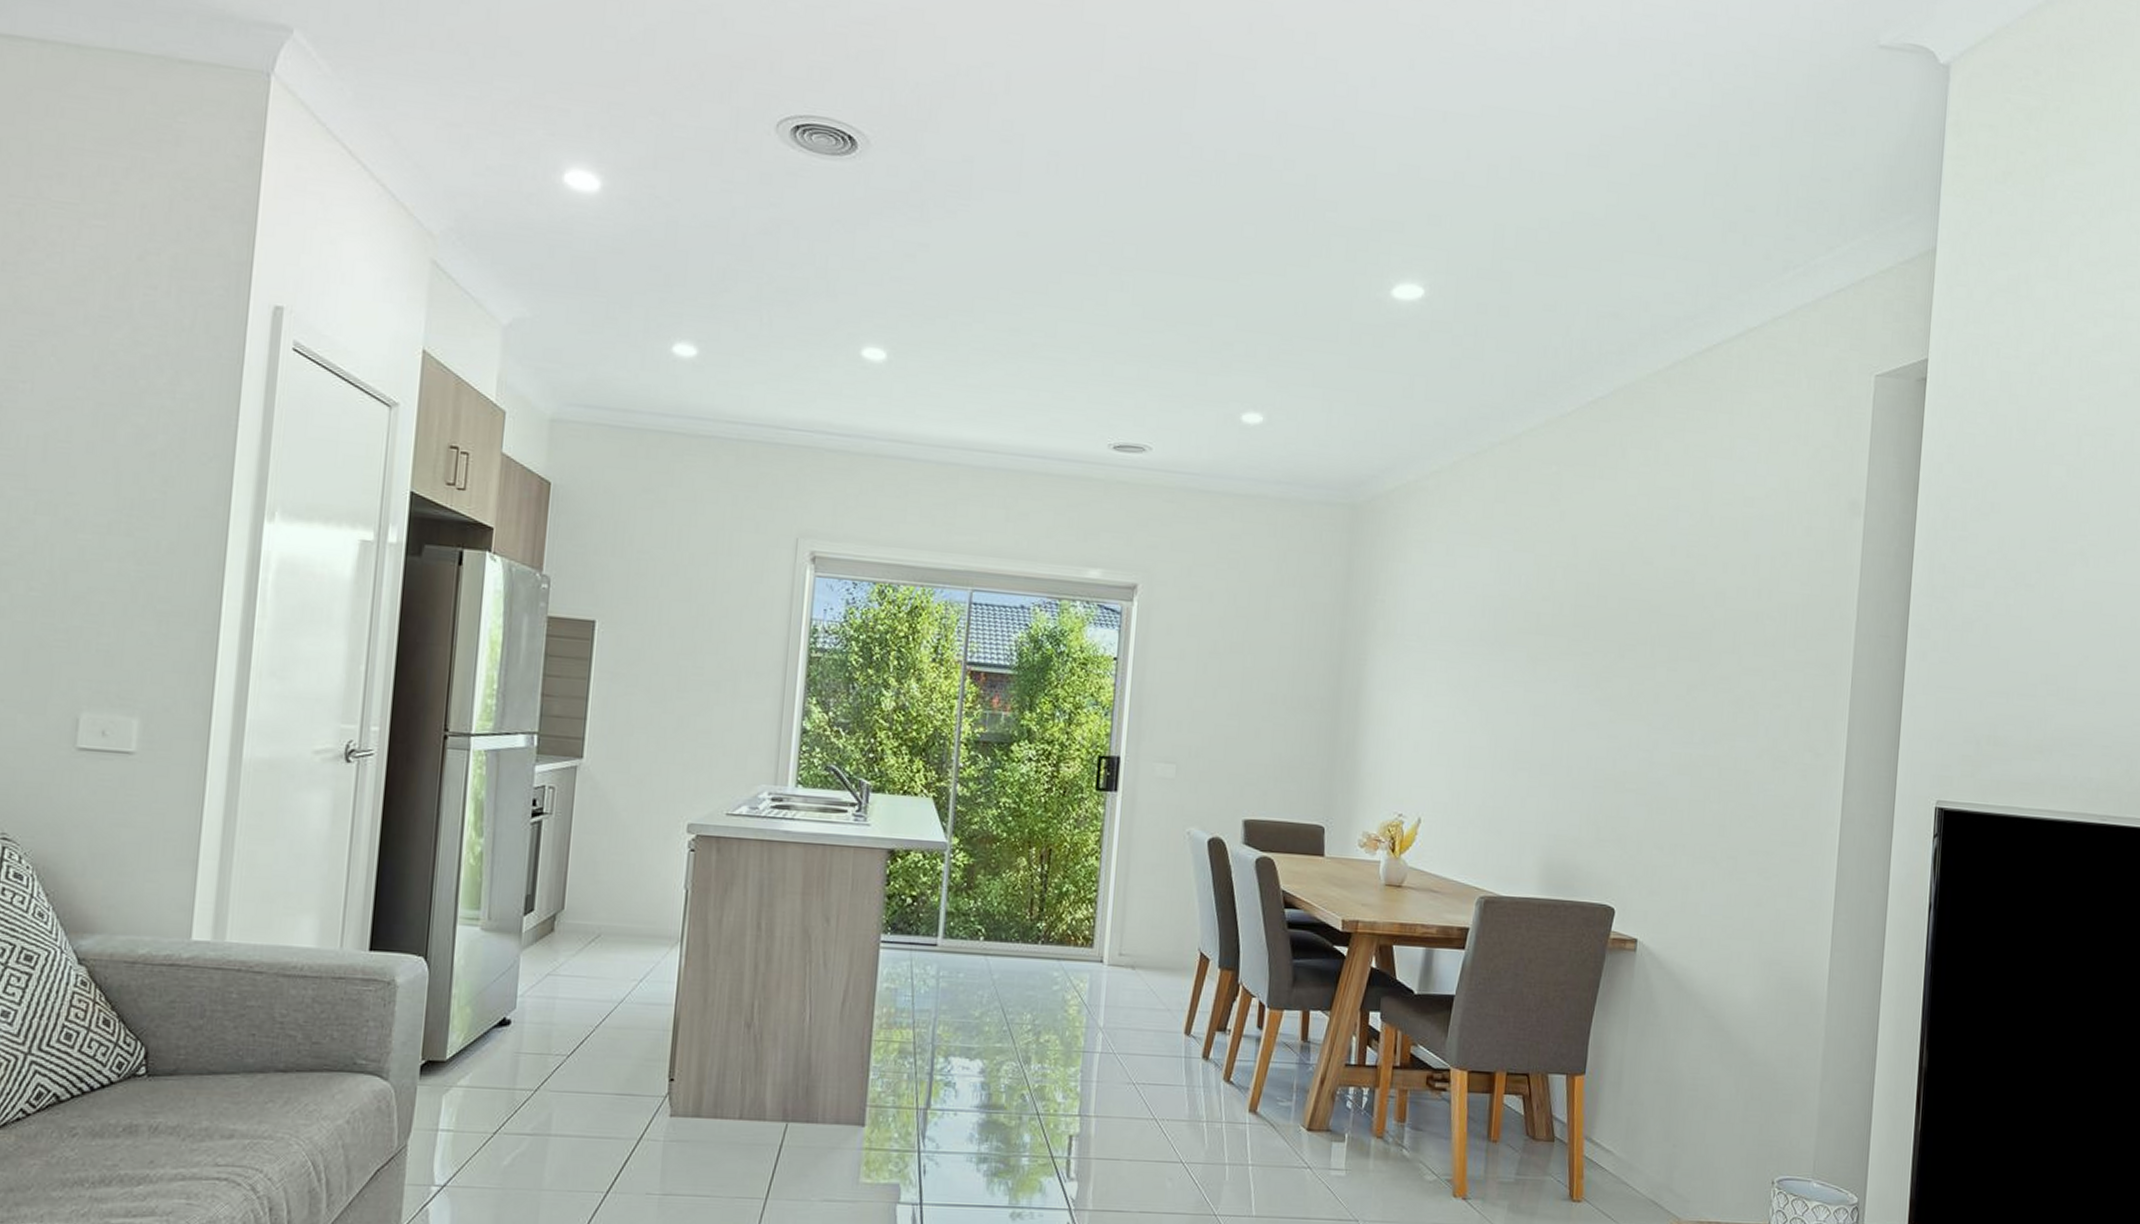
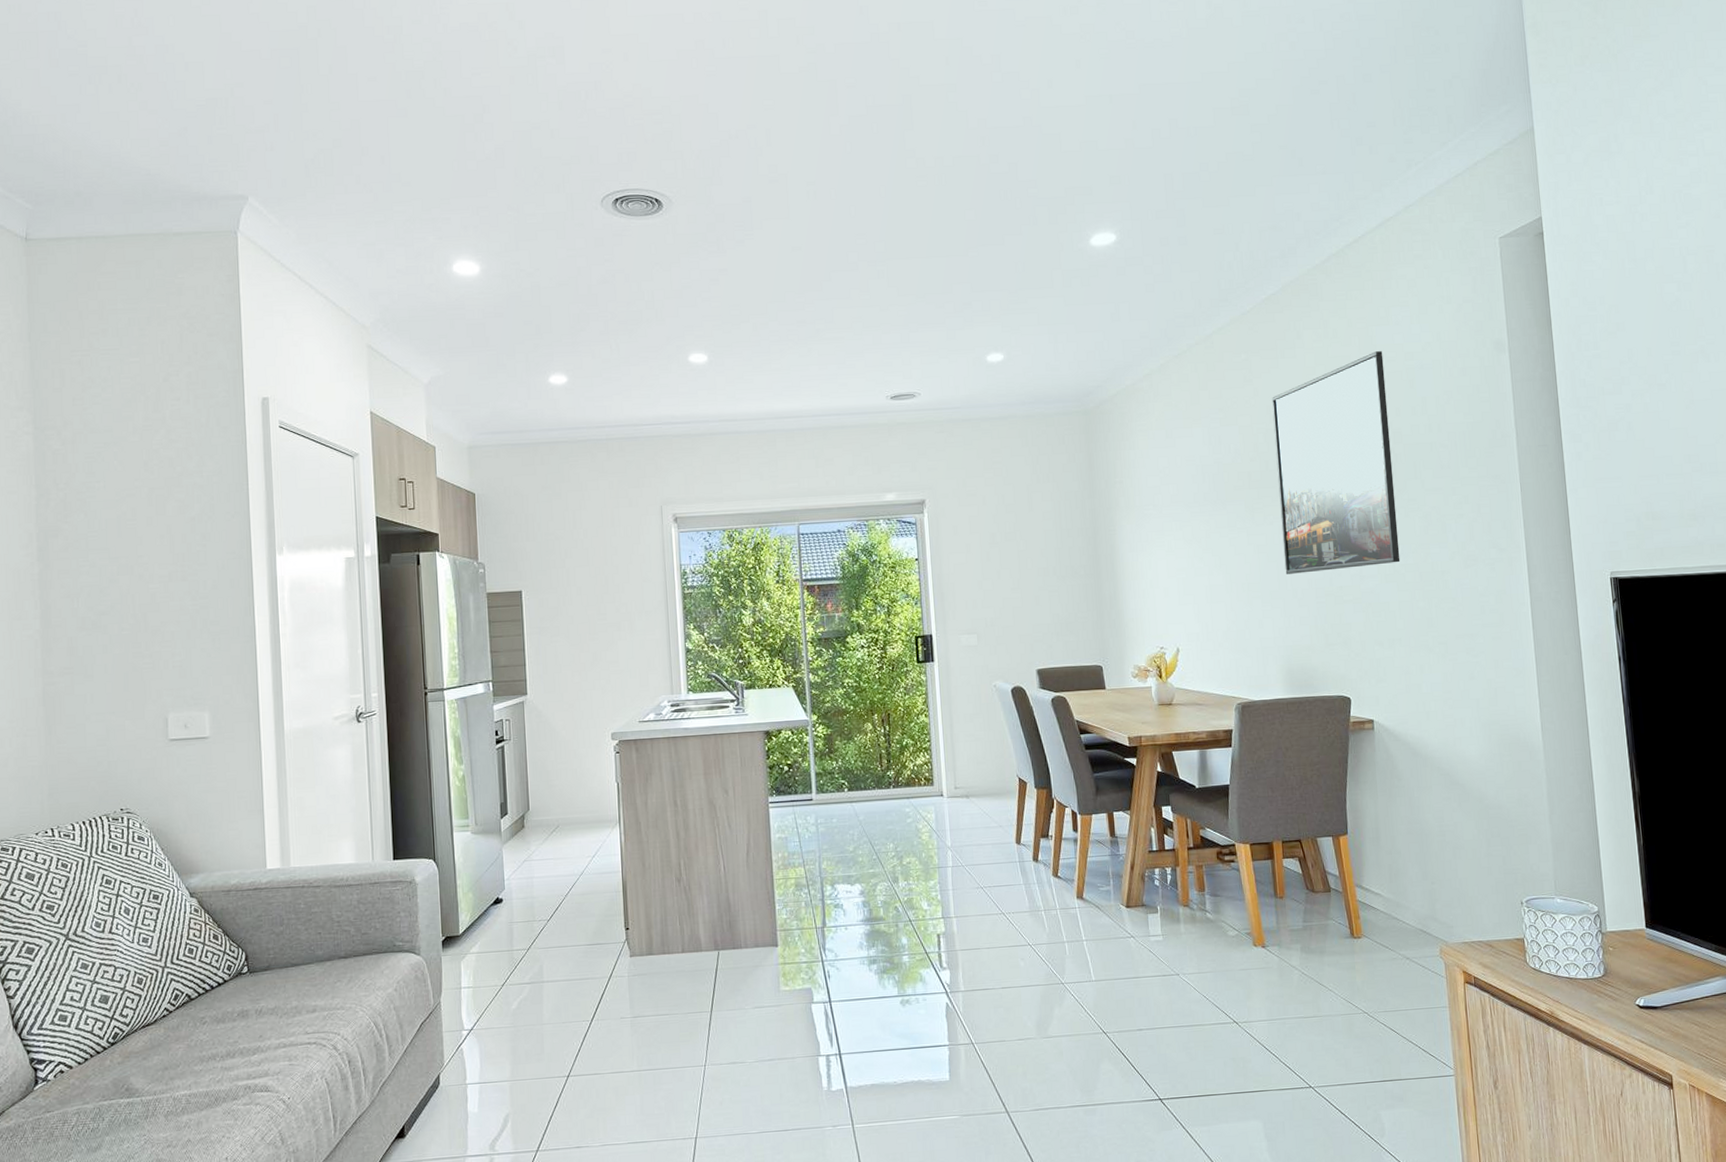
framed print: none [1562,489,1719,752] -> present [1271,351,1400,574]

